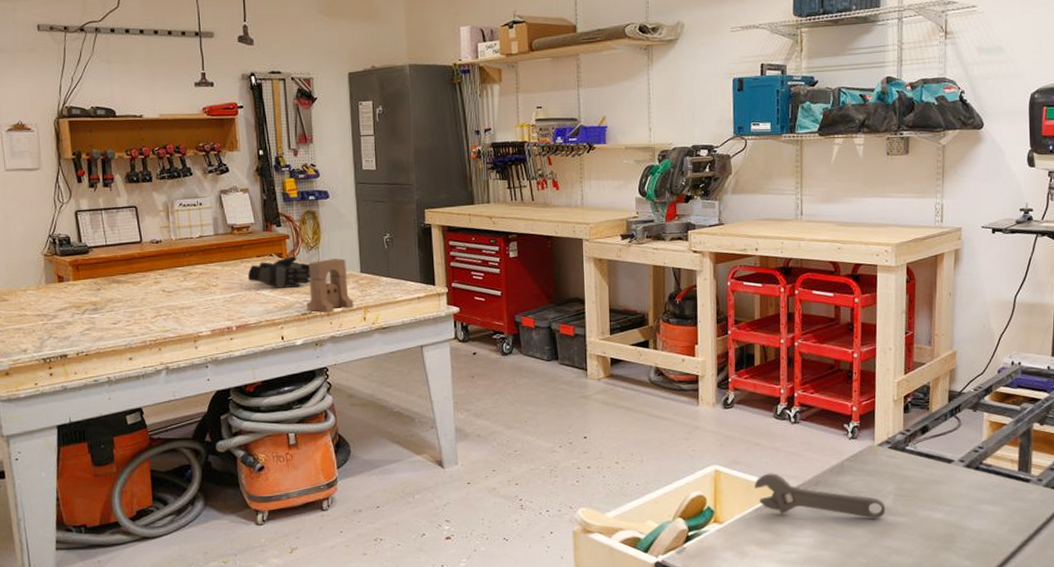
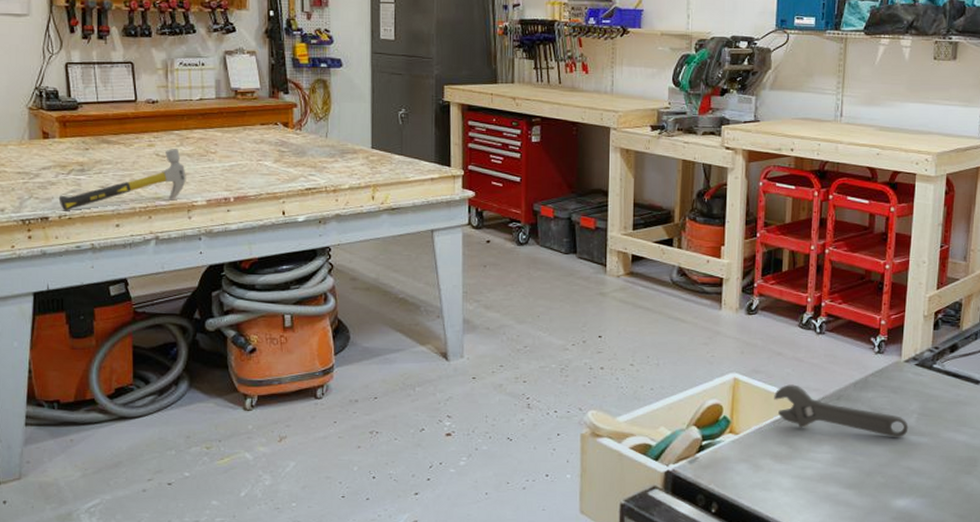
claw hammer: none [75,284,191,348] -> present [58,149,186,211]
glove: present [247,256,311,288] -> none [249,126,318,160]
arch block: present [307,258,354,313] -> none [312,132,363,190]

